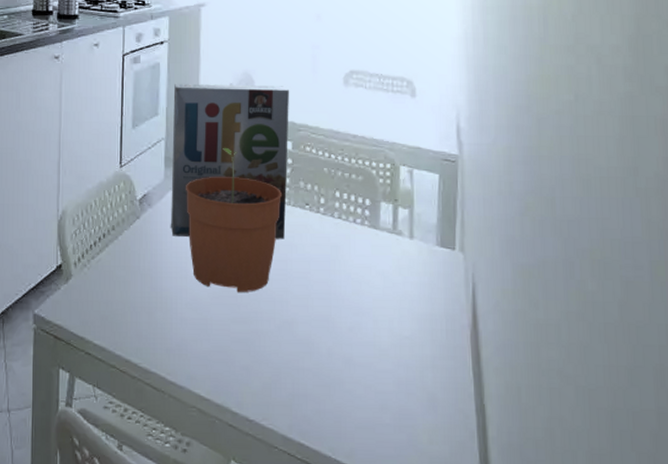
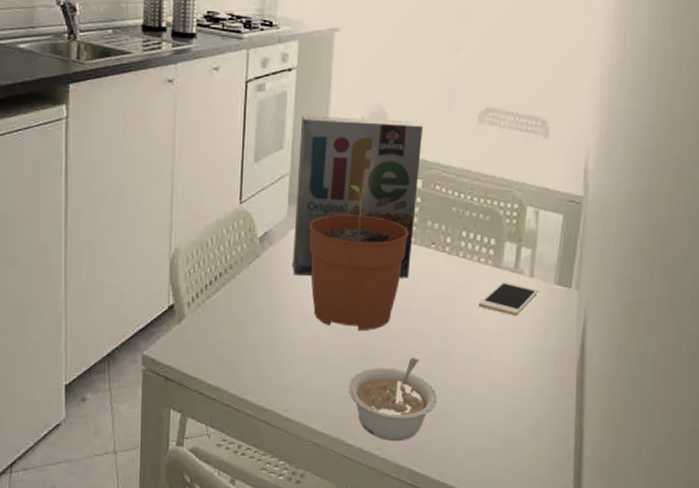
legume: none [230,321,322,411] -> present [348,358,437,441]
cell phone: none [357,242,420,279] -> present [478,281,538,315]

